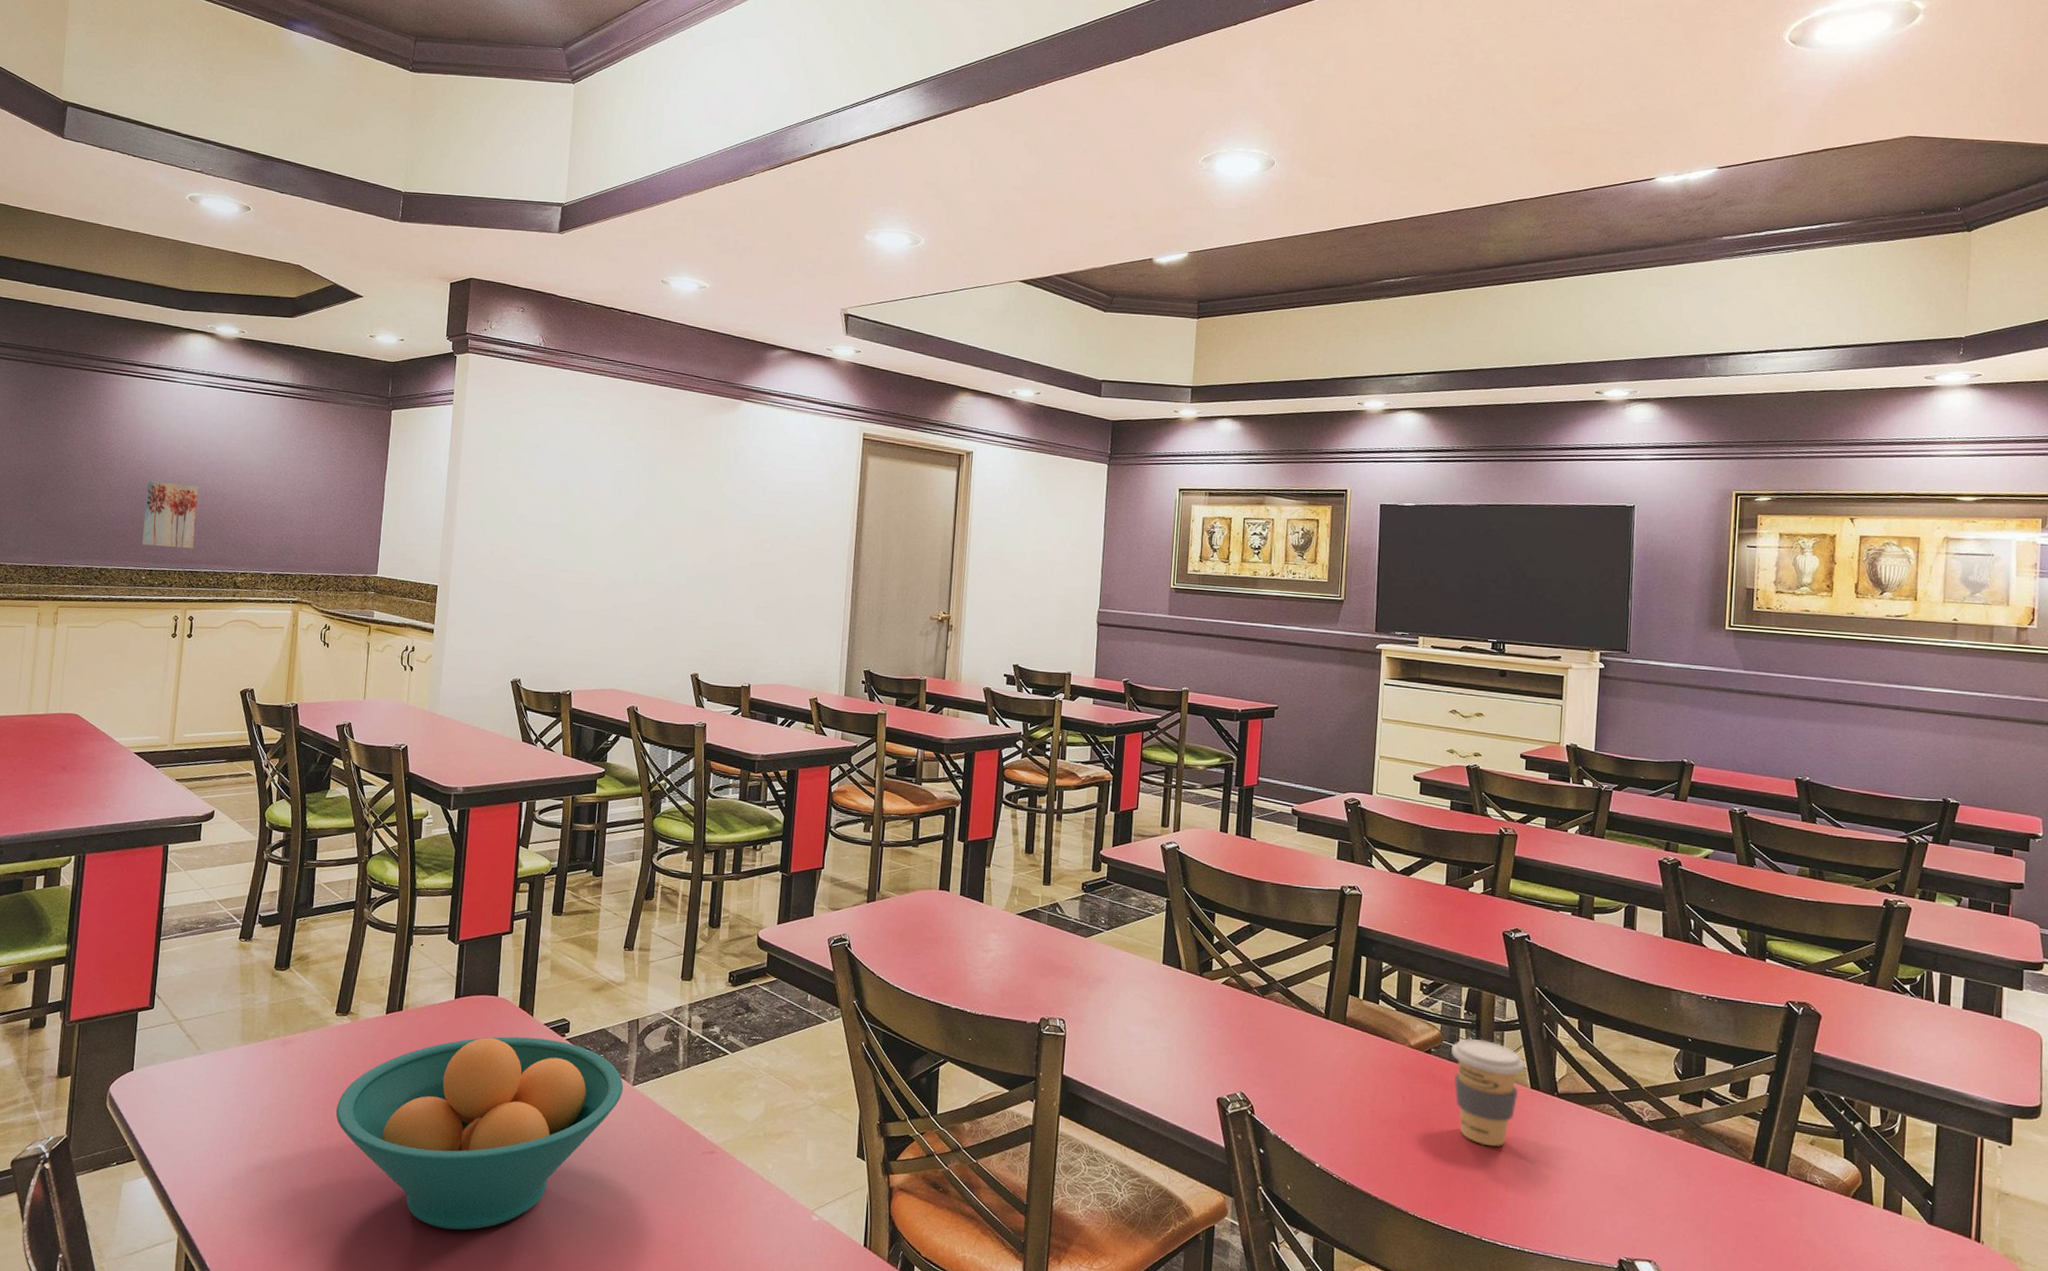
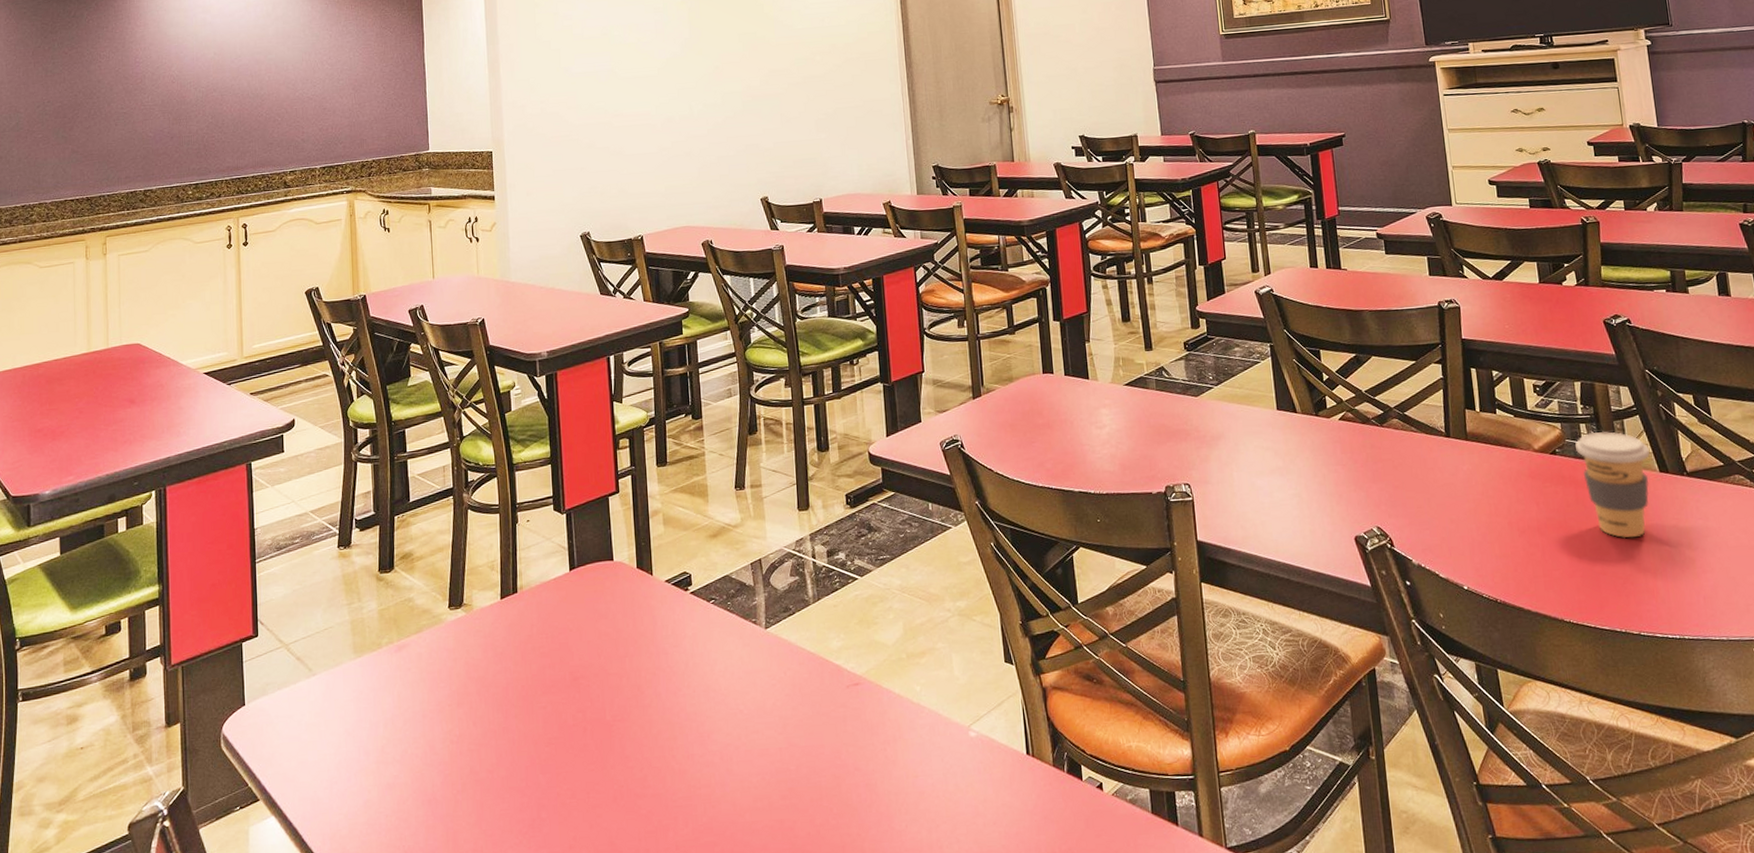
wall art: present [142,480,199,549] -> none [182,90,238,160]
fruit bowl: present [335,1036,624,1230] -> none [462,596,756,815]

